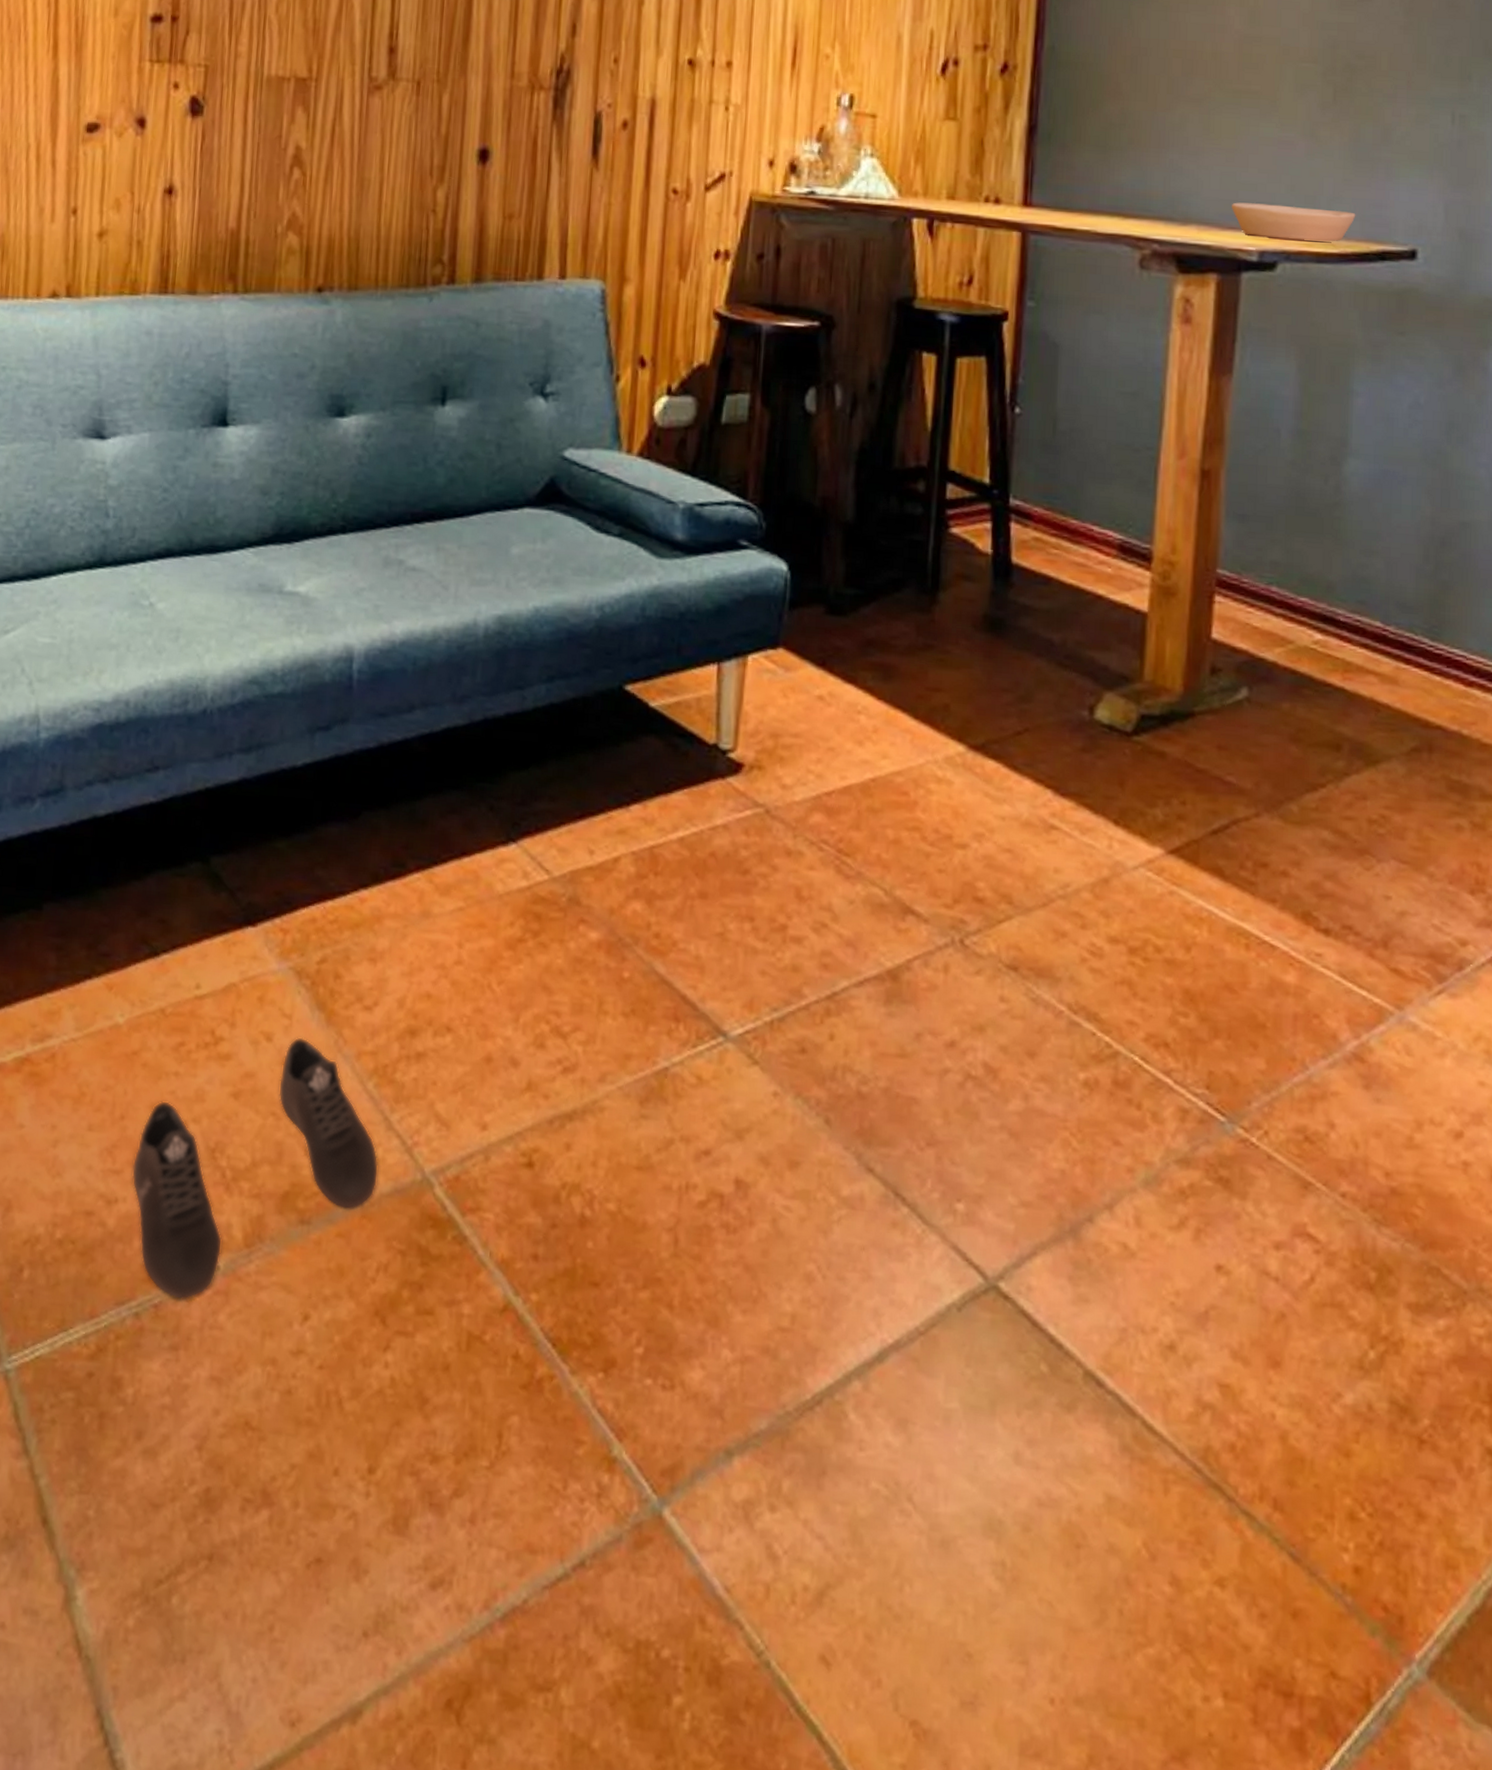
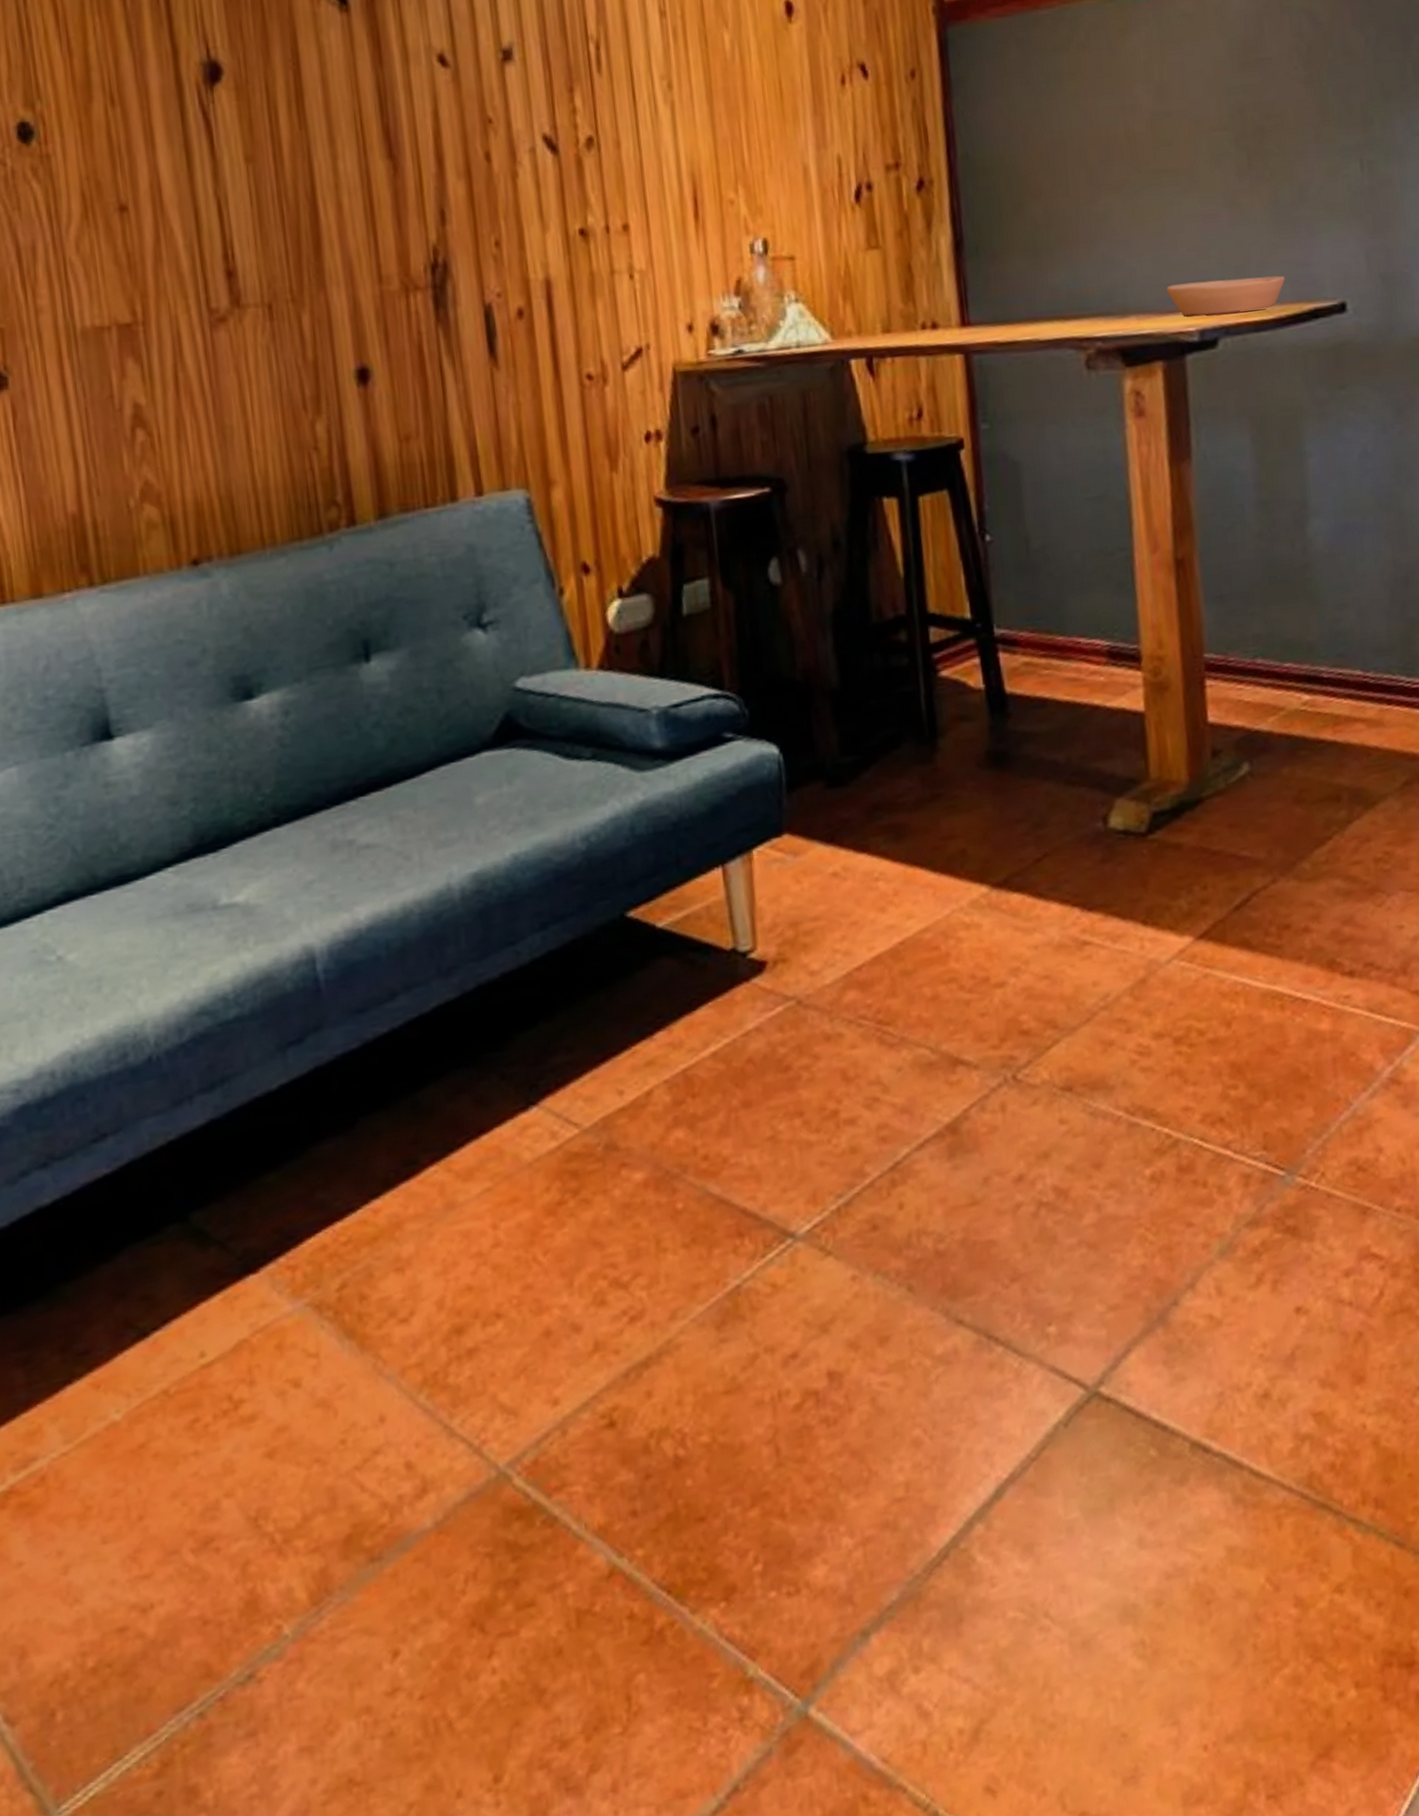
shoe: present [131,1037,379,1300] -> none [163,1372,449,1684]

